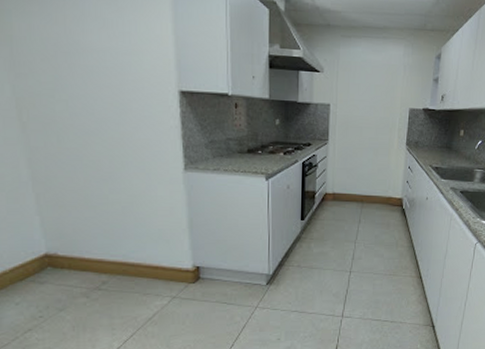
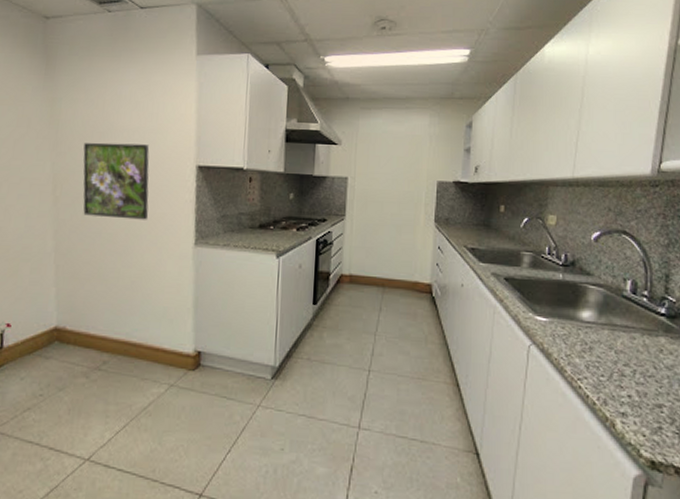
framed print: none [48,63,133,146] -> present [83,142,150,220]

